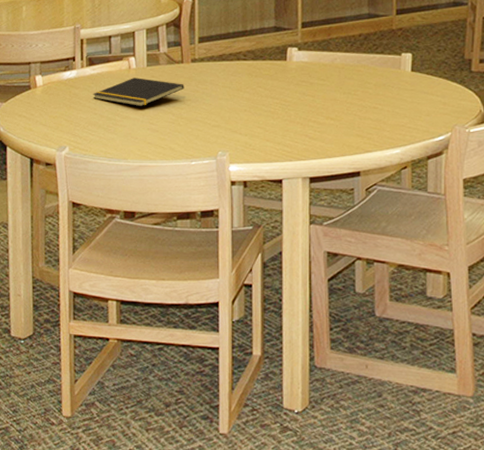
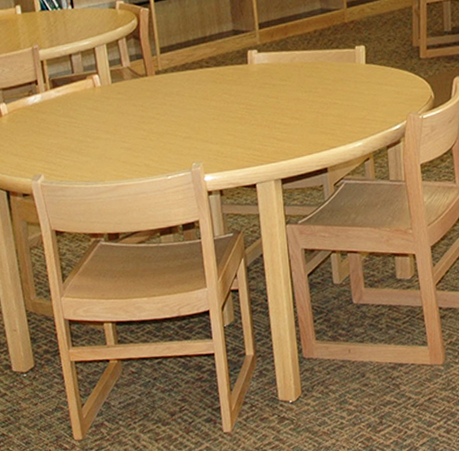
notepad: present [93,78,184,107] -> none [60,95,152,126]

